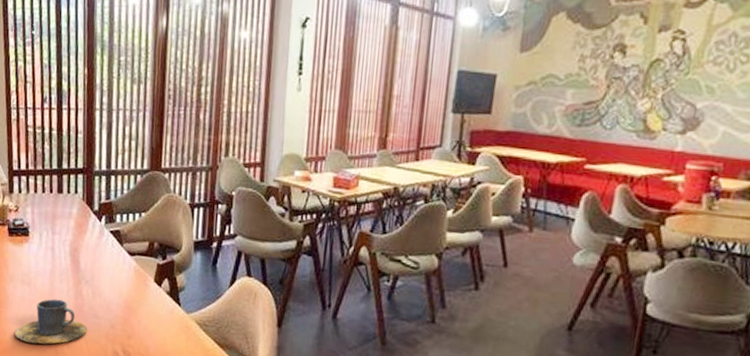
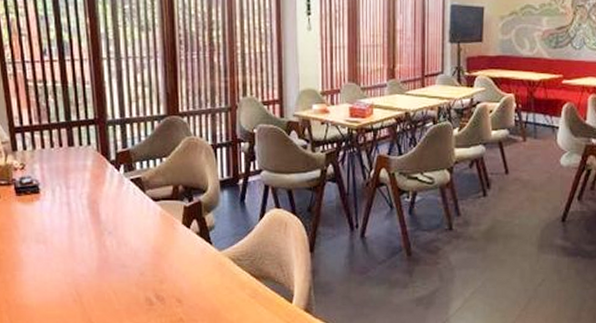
cup: present [15,299,87,344] -> none [34,254,115,303]

